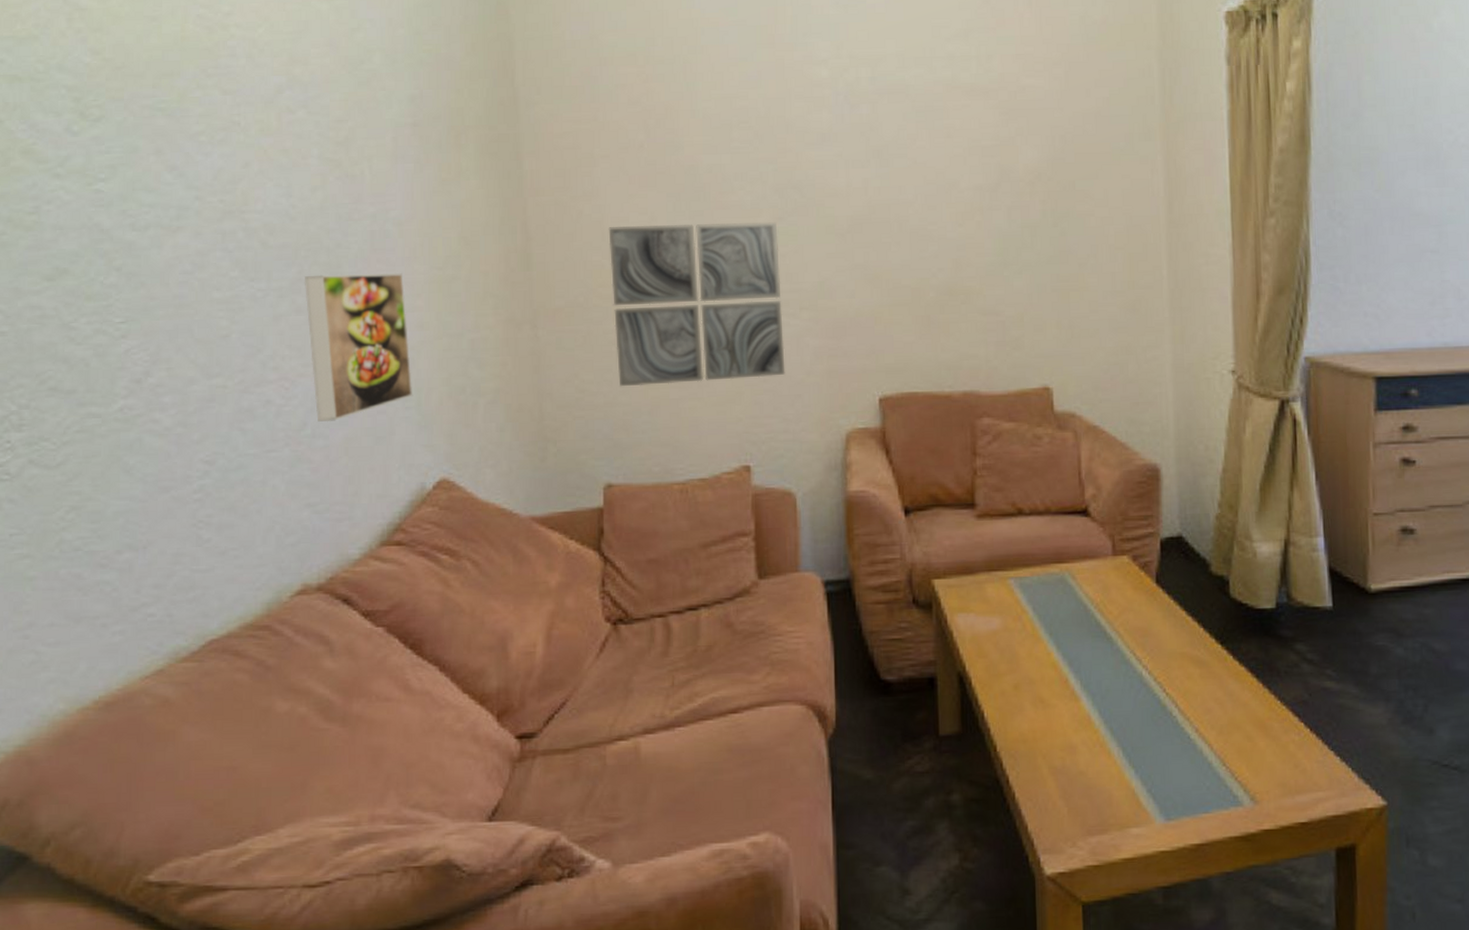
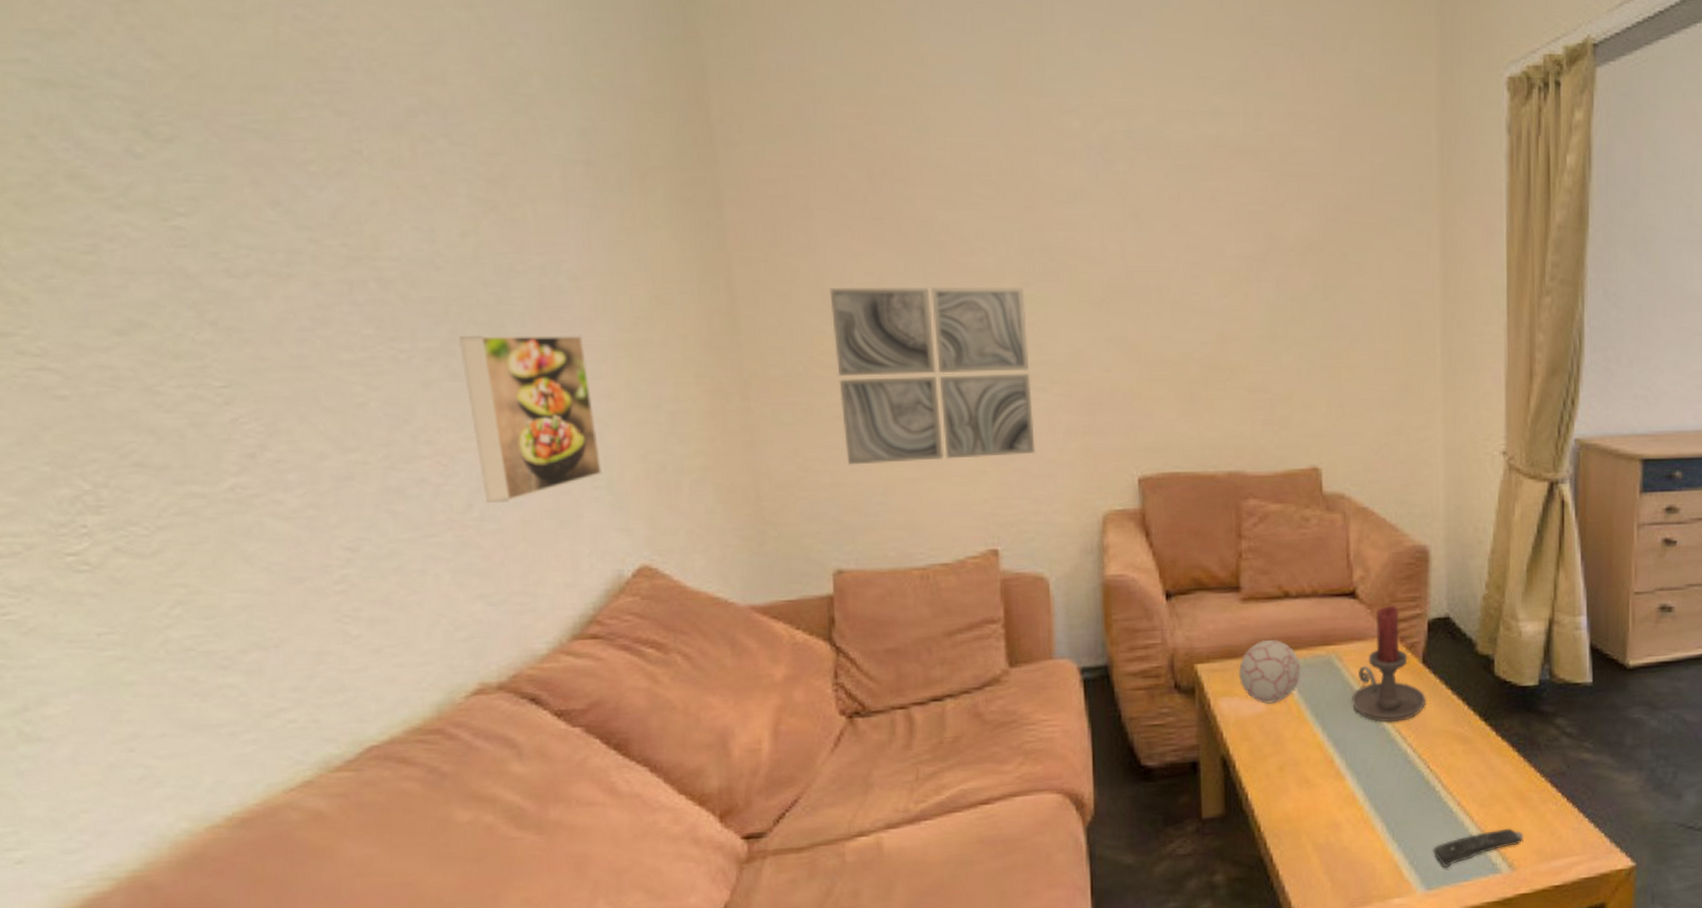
decorative ball: none [974,556,1035,621] -> present [1238,639,1301,704]
candle holder: none [1086,524,1160,643] -> present [1352,606,1426,722]
remote control: none [1171,758,1266,797] -> present [1433,828,1524,867]

